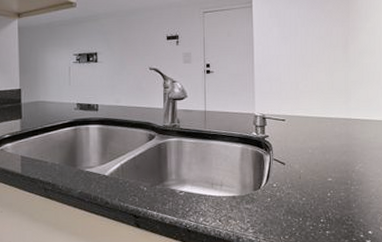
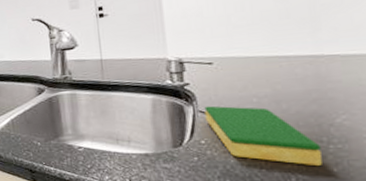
dish sponge: none [277,155,347,203] -> present [204,106,322,165]

